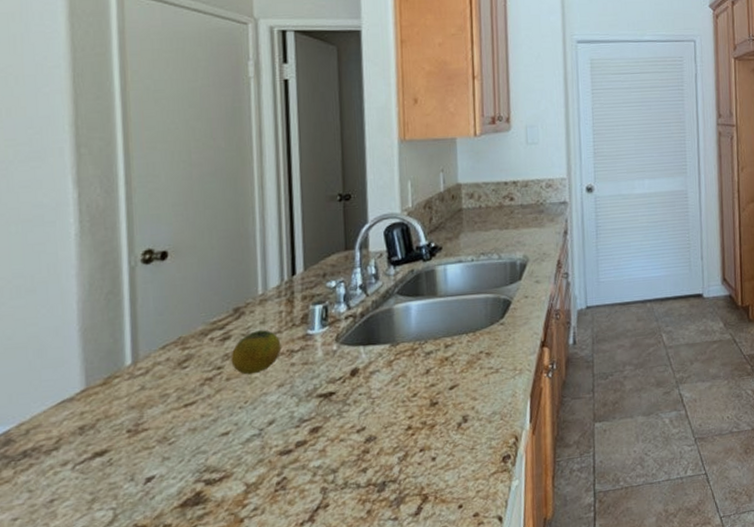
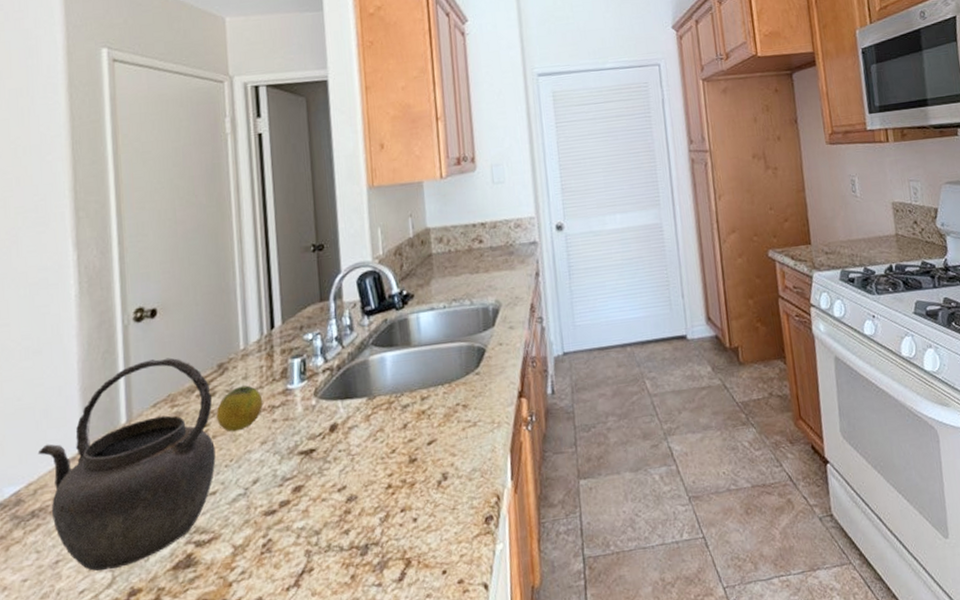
kettle: none [30,300,229,510] -> present [37,357,216,571]

